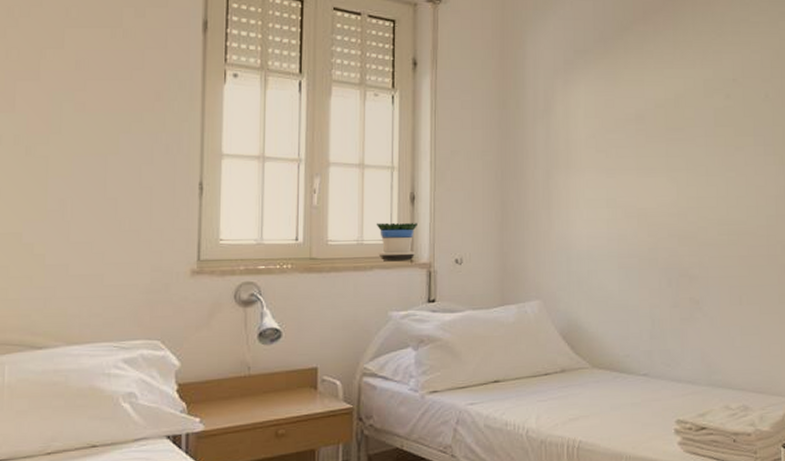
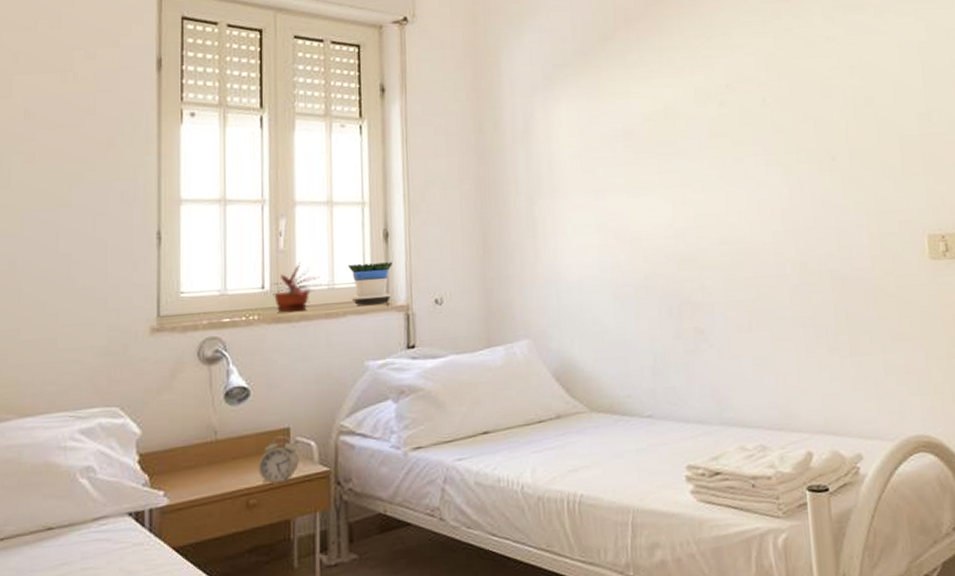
alarm clock: none [287,375,325,417] -> present [258,436,299,484]
potted plant: none [304,218,352,264] -> present [271,262,323,313]

